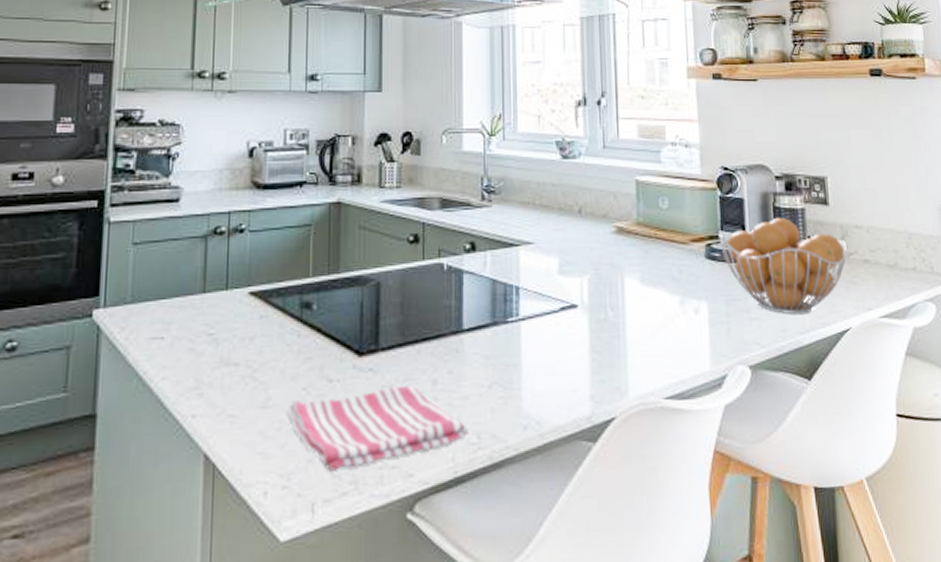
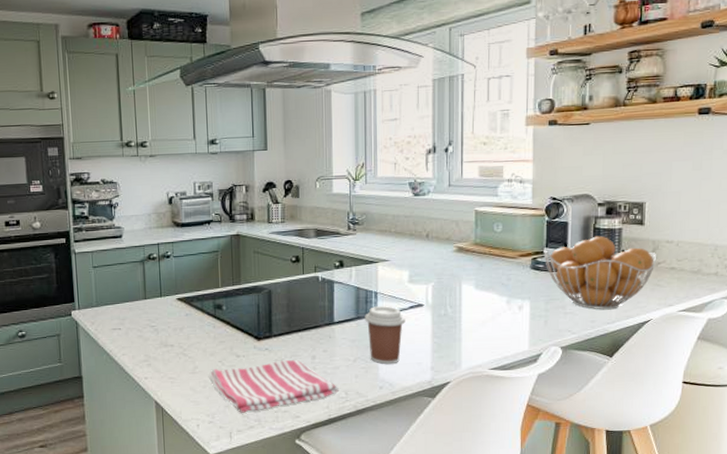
coffee cup: none [503,306,555,393] -> present [365,306,405,365]

